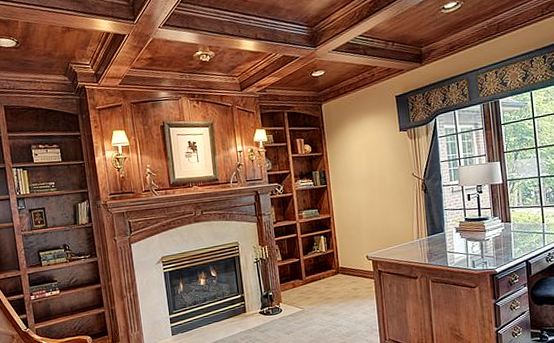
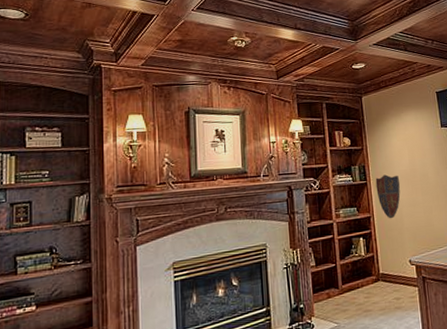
decorative shield: none [335,178,359,219] -> present [375,174,401,219]

